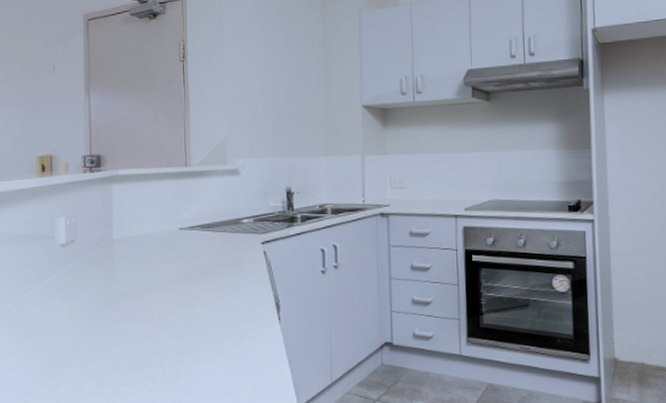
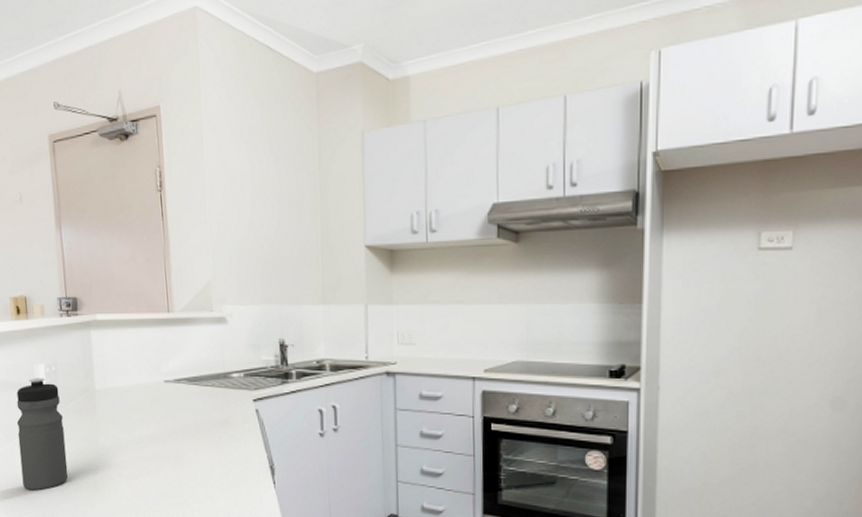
water bottle: none [33,230,82,339] -> present [16,378,69,491]

